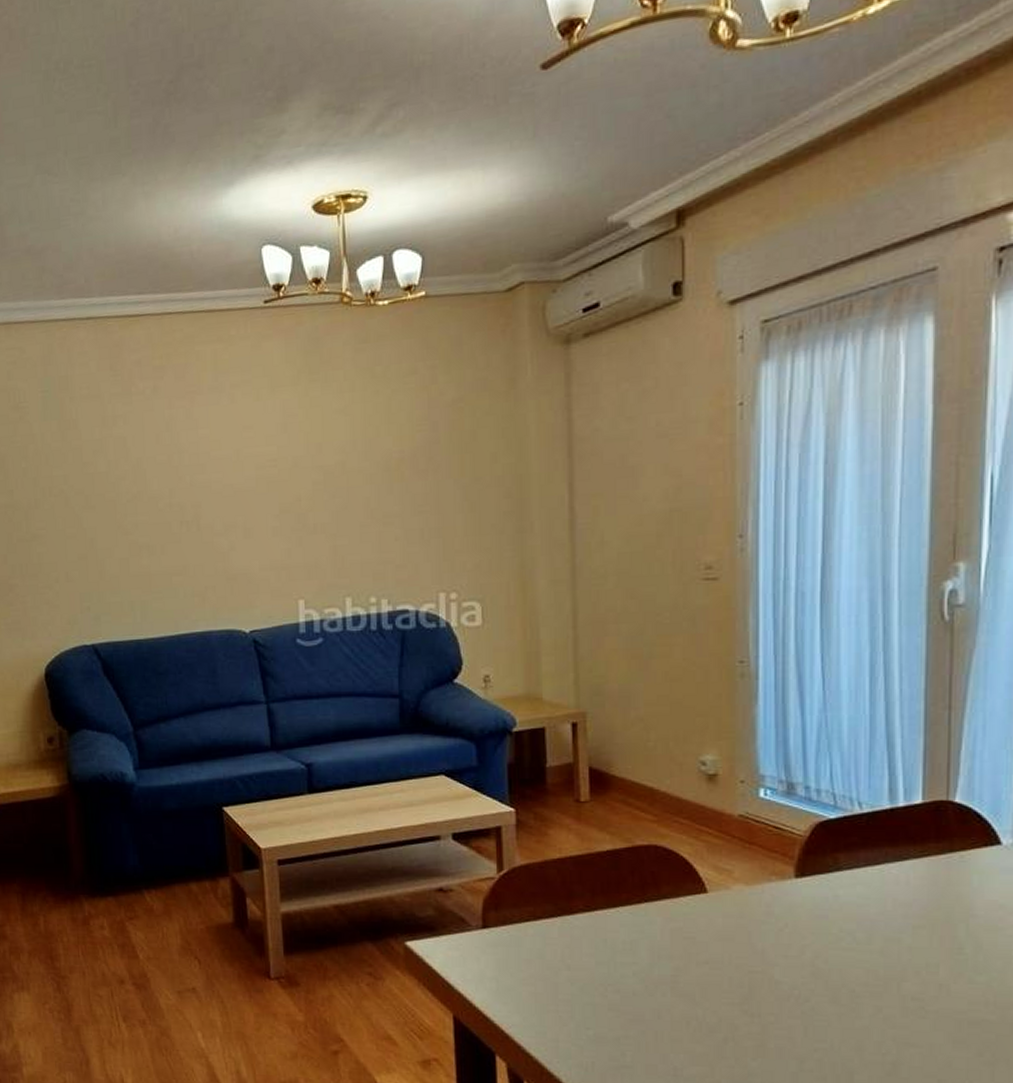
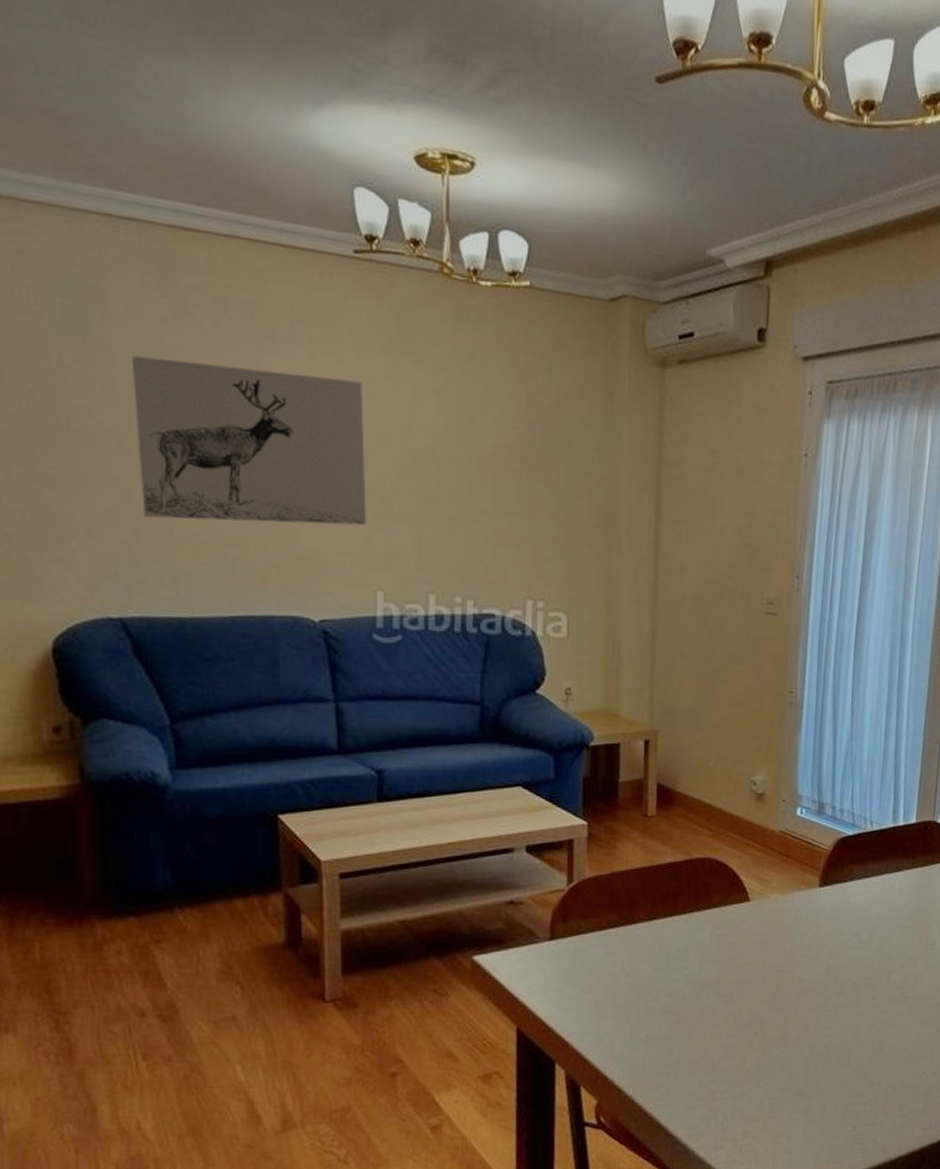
wall art: none [93,414,286,559] -> present [131,355,366,526]

